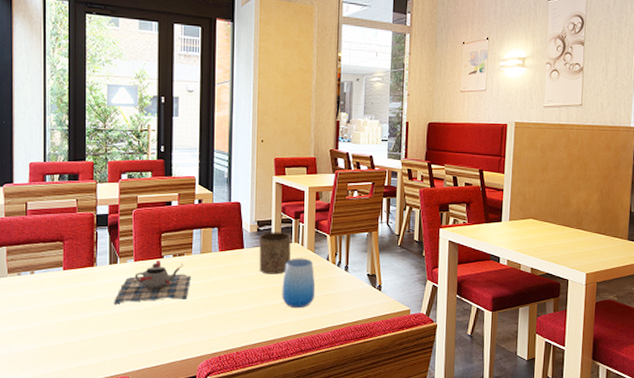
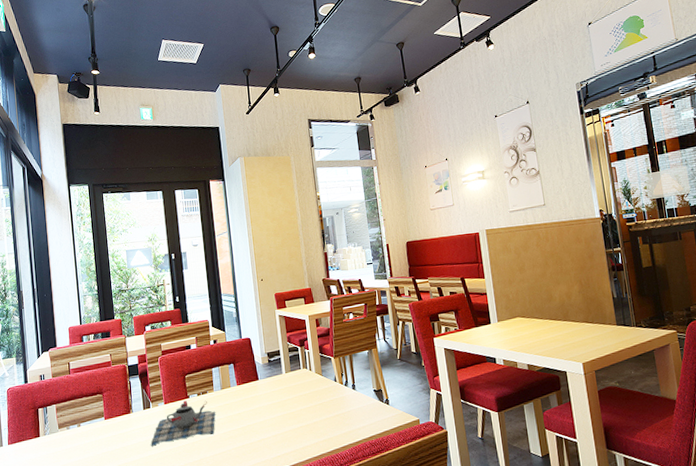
cup: present [258,232,291,274] -> none [270,360,301,402]
cup: present [282,258,316,309] -> none [297,382,329,431]

